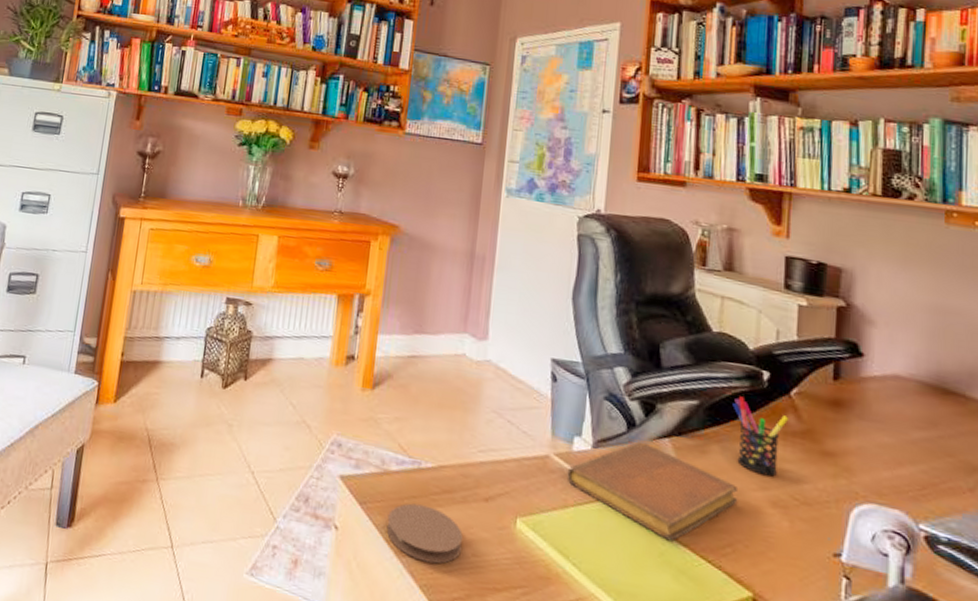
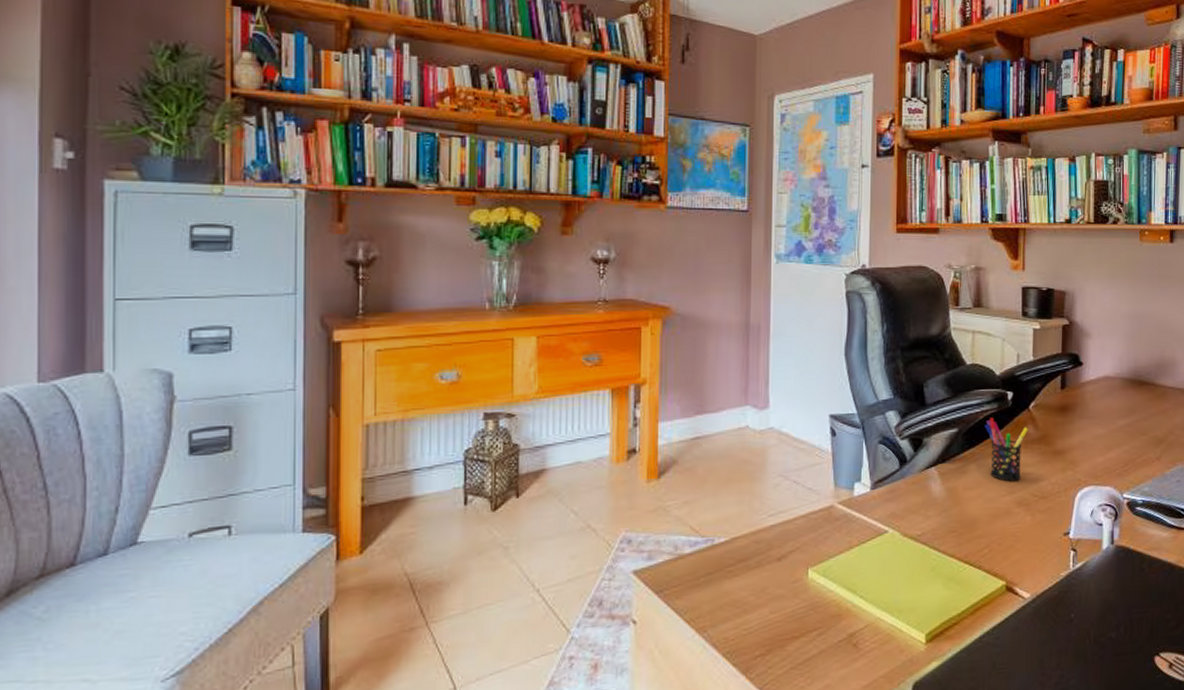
coaster: present [386,503,463,564] -> none [686,578,759,631]
notebook: present [567,441,738,540] -> none [850,475,992,555]

